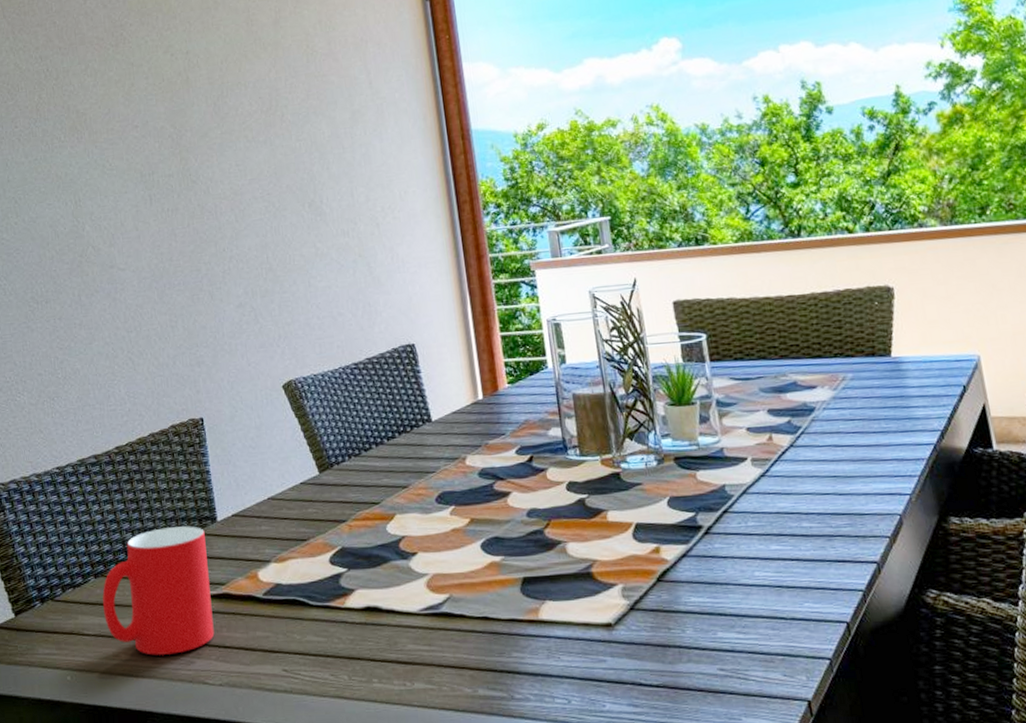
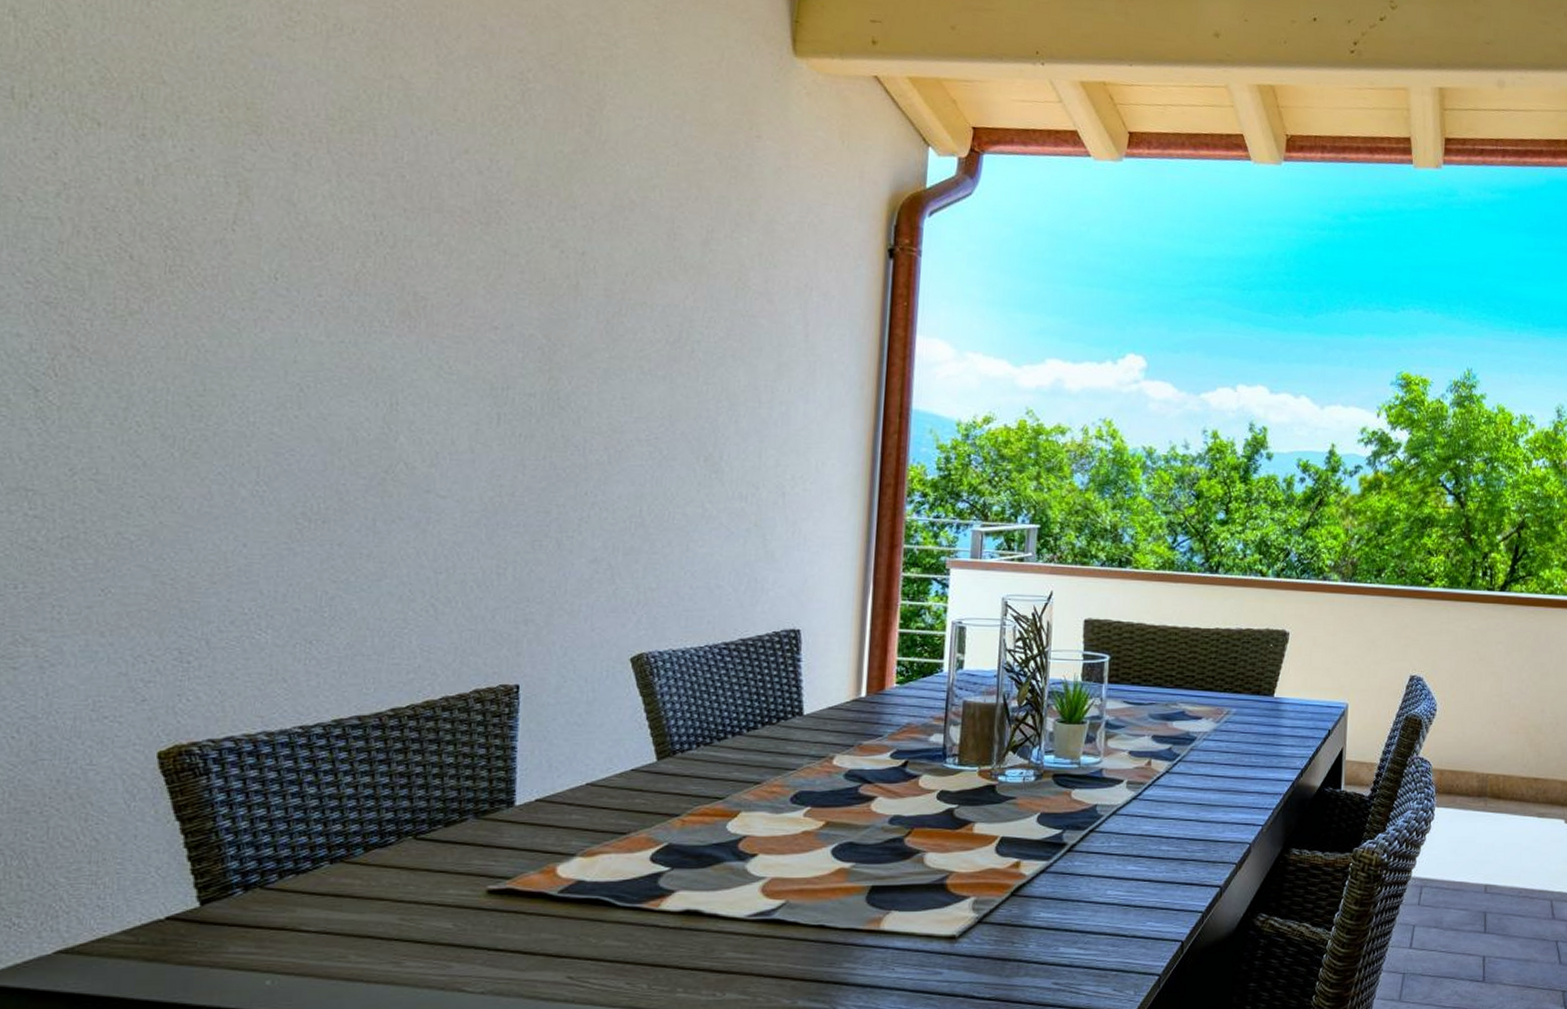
cup: present [102,526,215,655] -> none [335,809,495,958]

